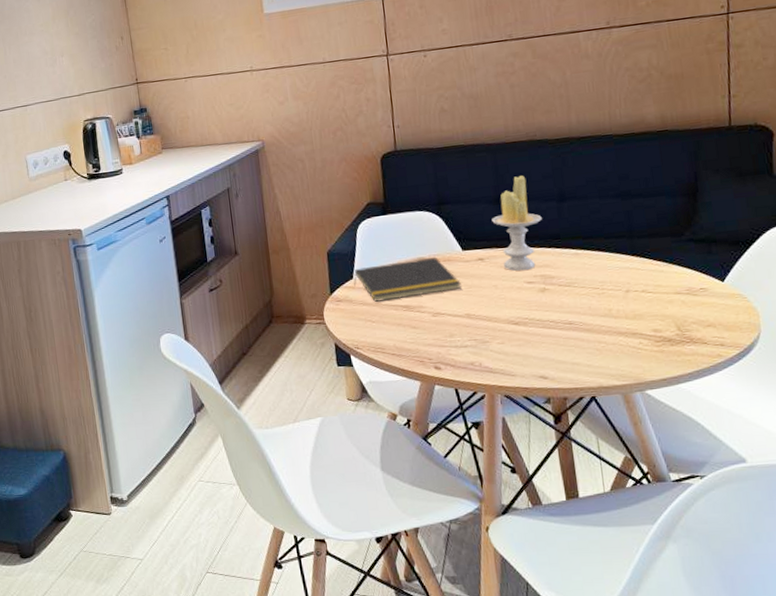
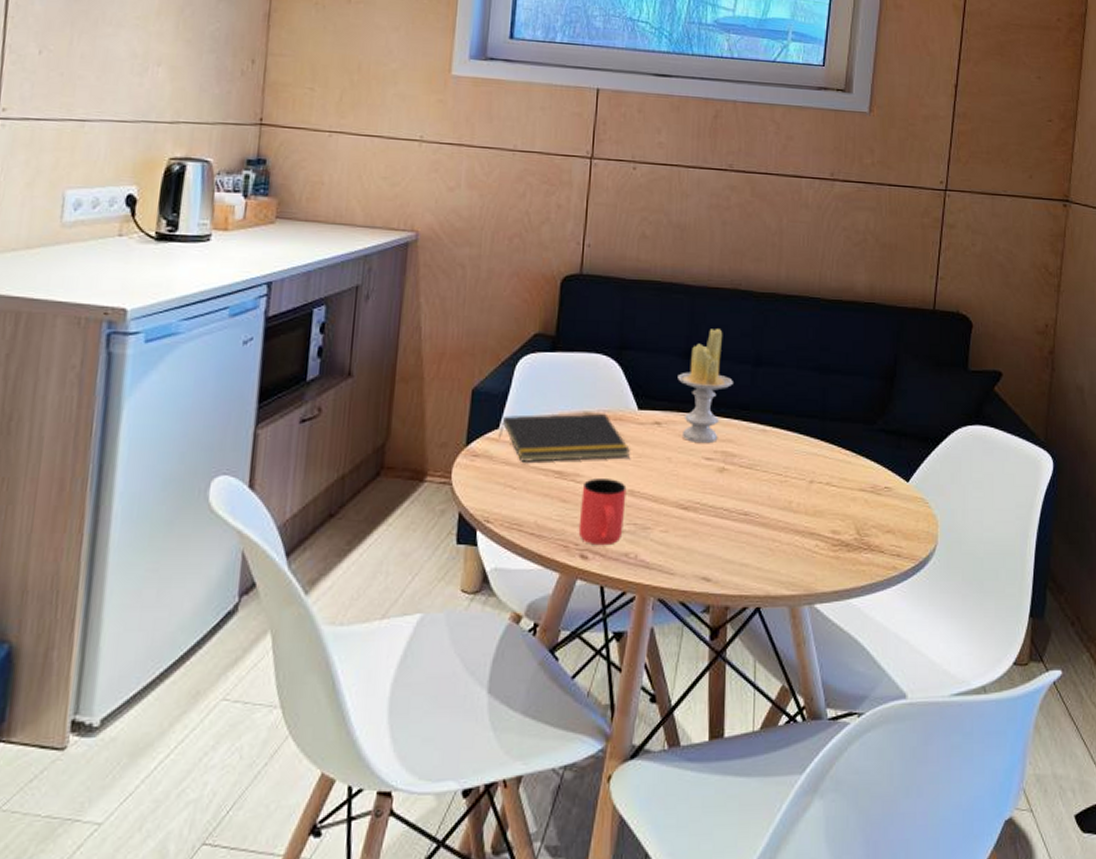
cup: none [427,307,467,359] -> present [578,479,627,546]

